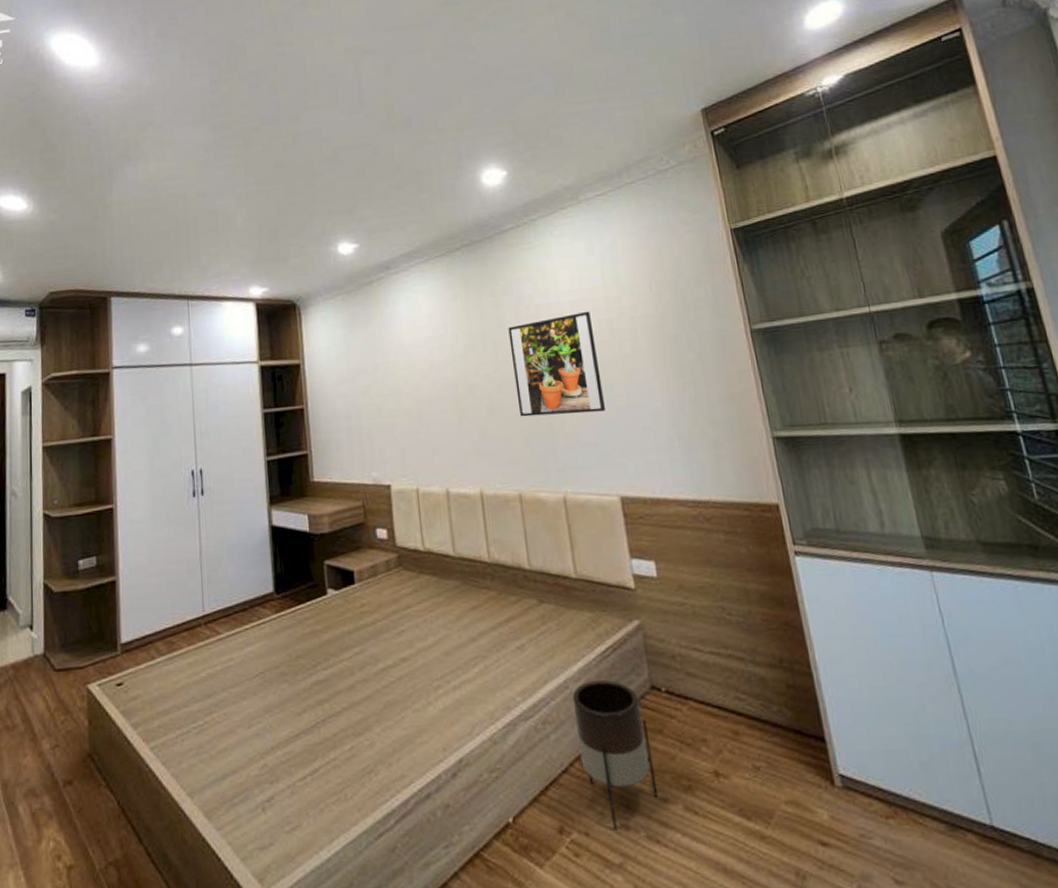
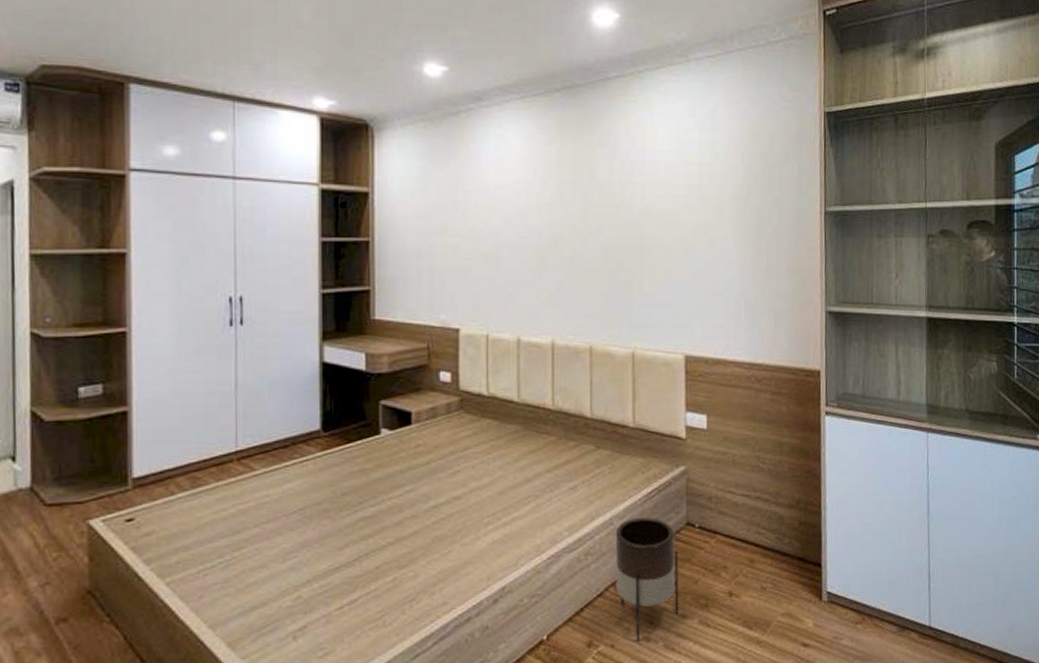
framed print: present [508,311,605,417] -> none [599,174,684,274]

